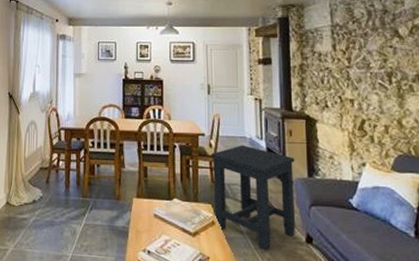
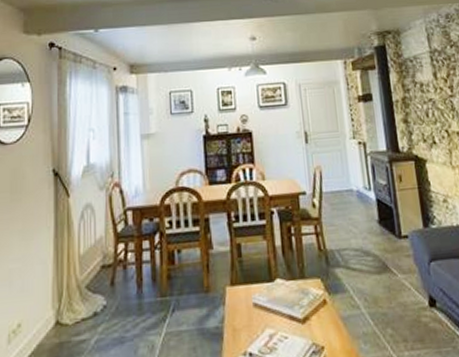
side table: present [210,145,295,251] -> none [314,199,417,326]

